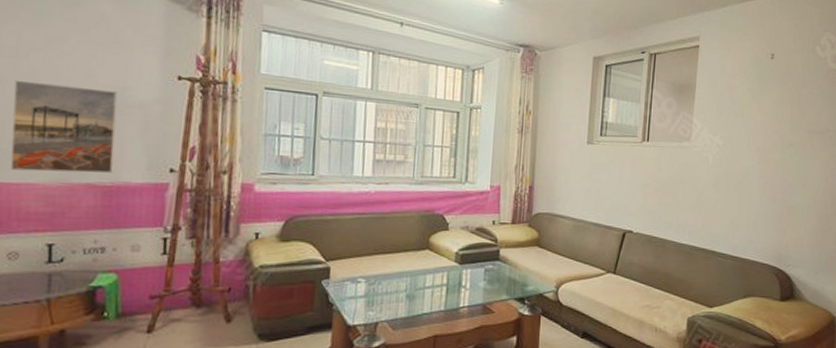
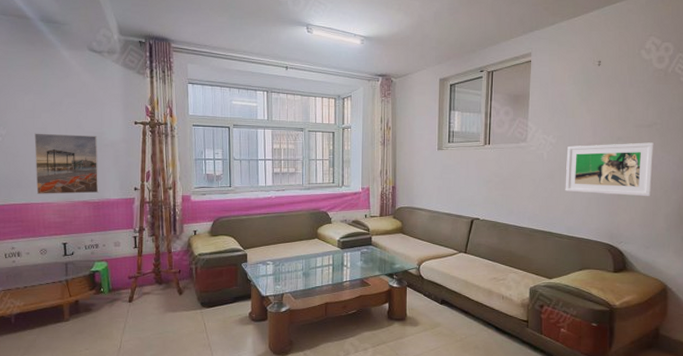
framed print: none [731,149,827,214] -> present [565,142,655,197]

